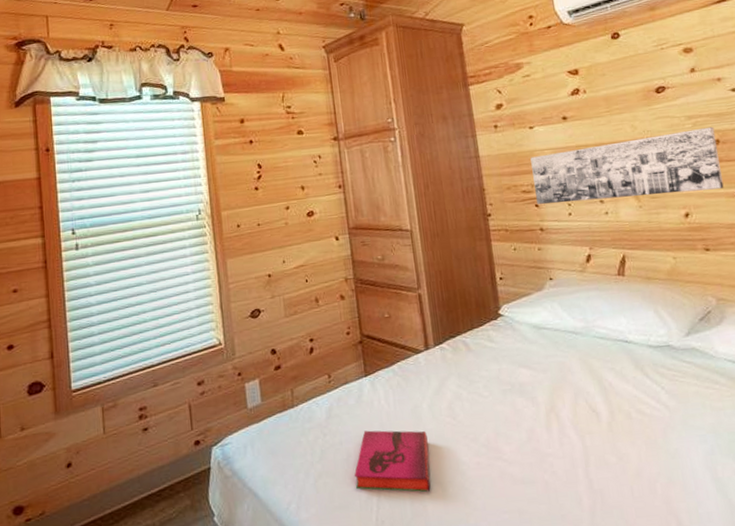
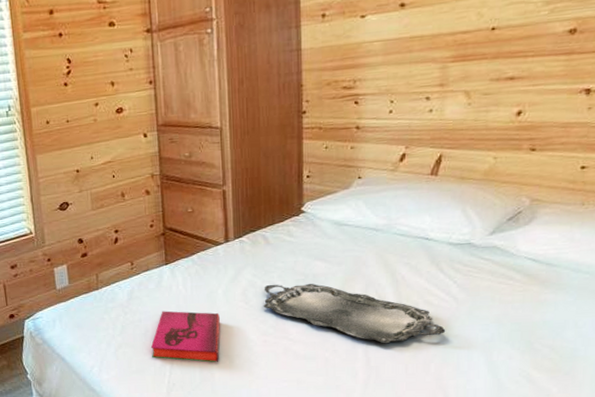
serving tray: none [470,394,665,462] -> present [263,284,446,344]
wall art: present [530,126,724,204] -> none [357,13,574,101]

